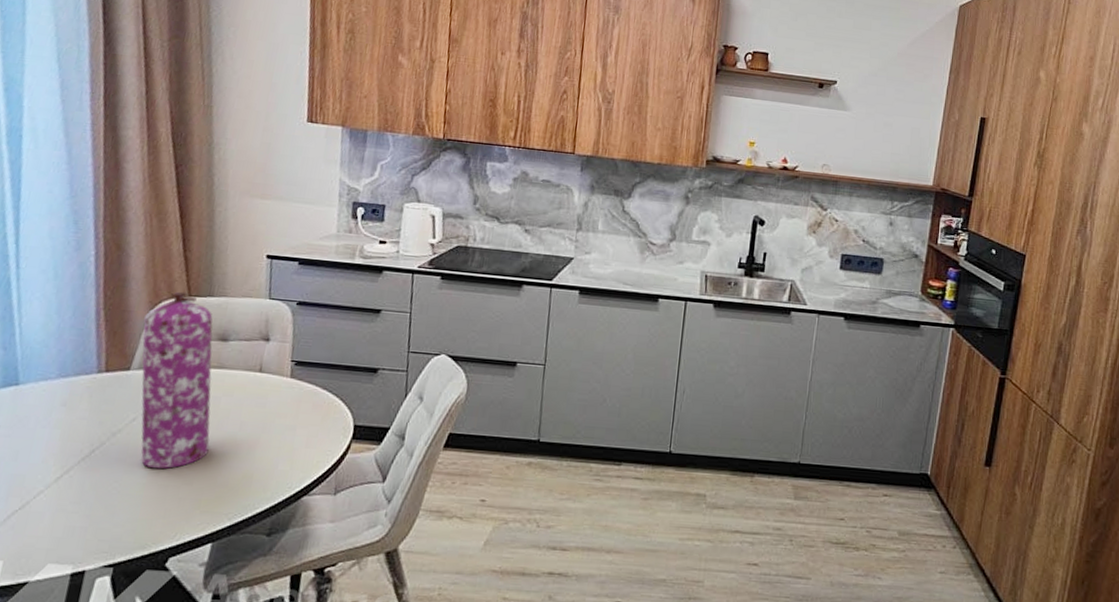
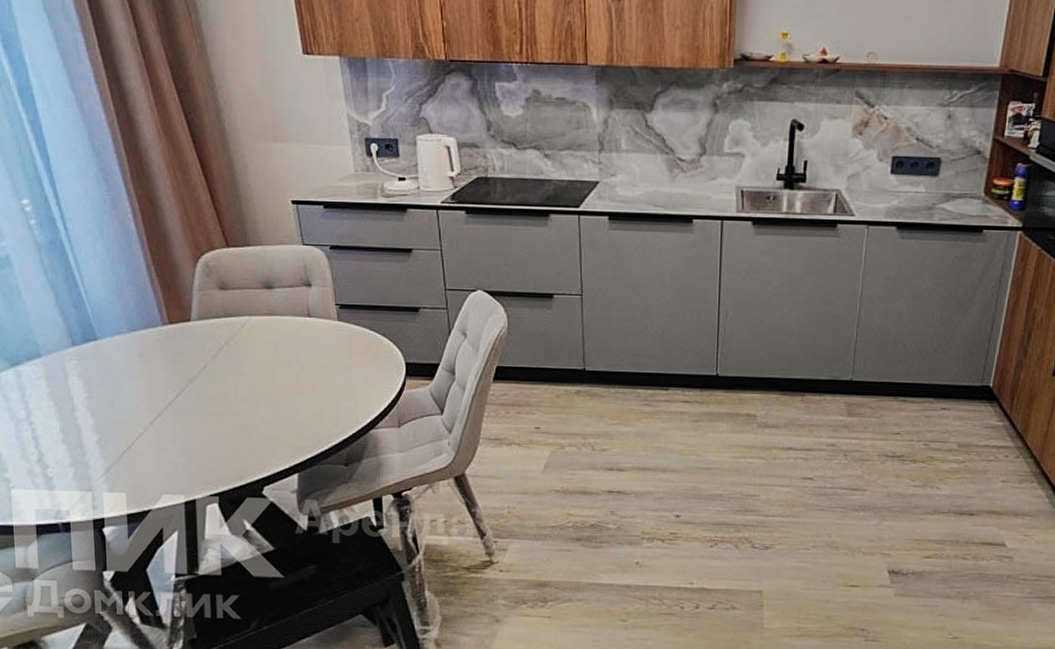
gas cylinder: present [141,291,213,469] -> none [192,243,277,410]

